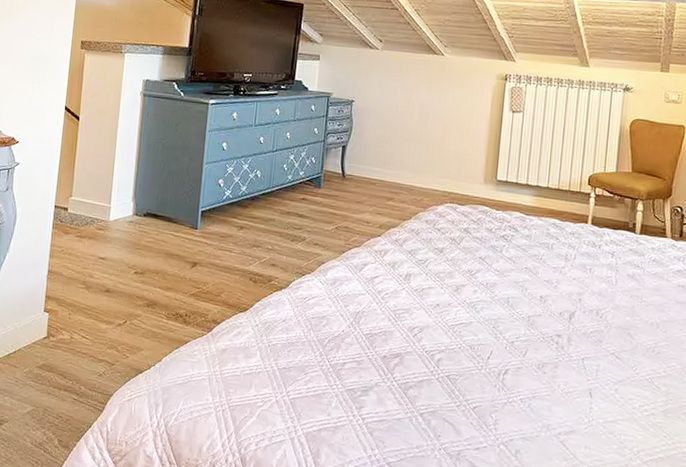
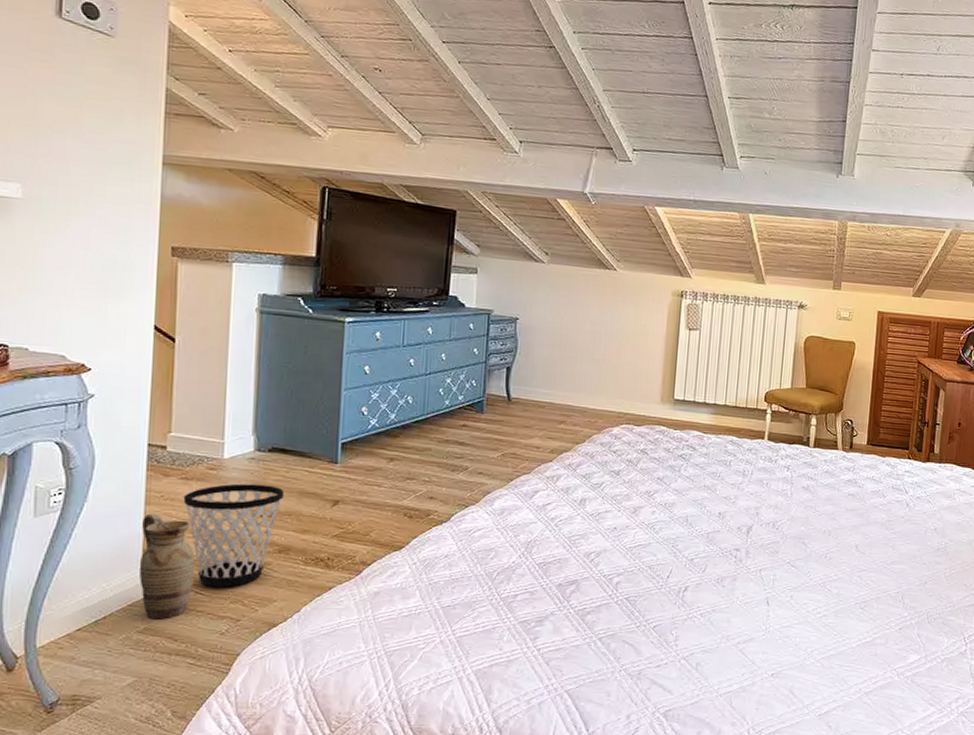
ceramic jug: none [41,265,83,357] -> present [139,513,195,619]
wastebasket: none [77,243,154,334] -> present [183,483,285,587]

